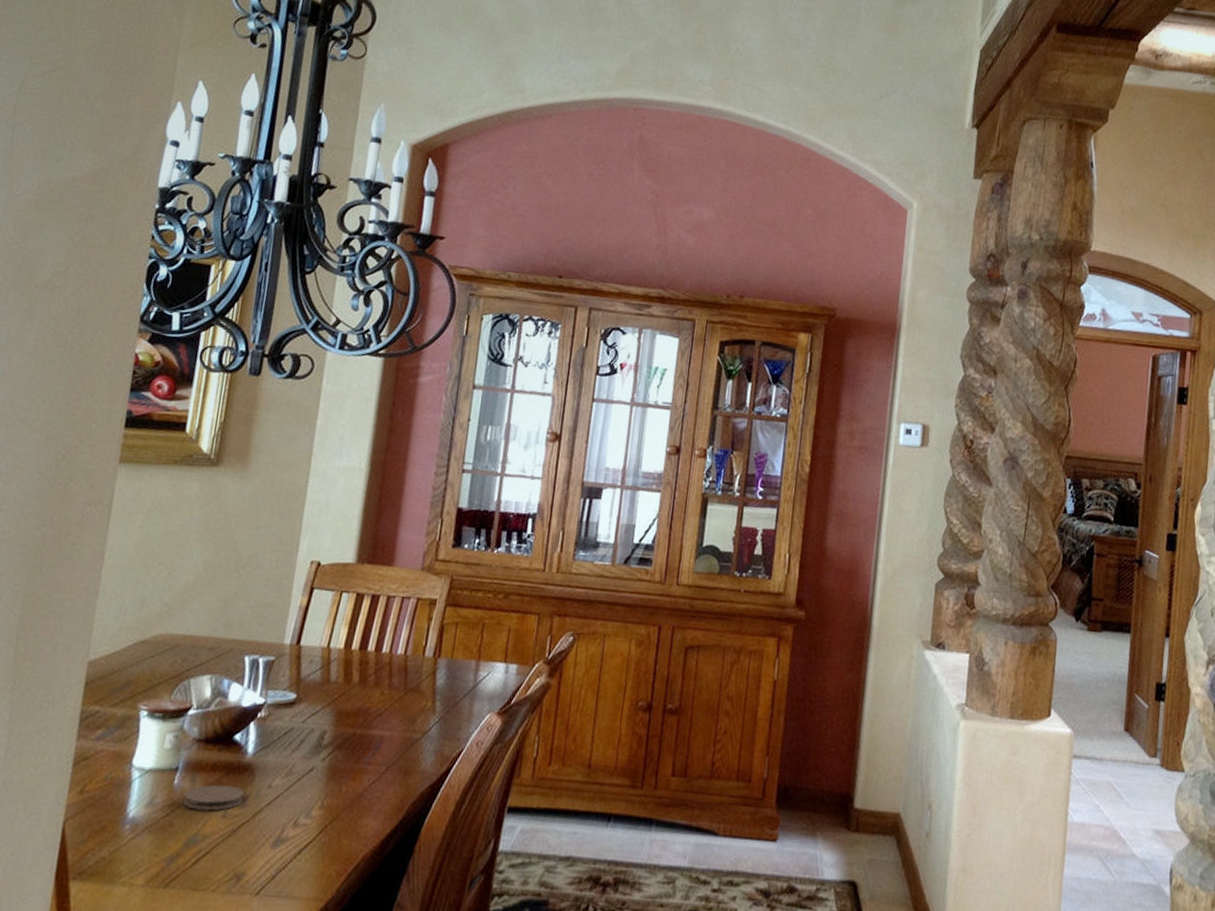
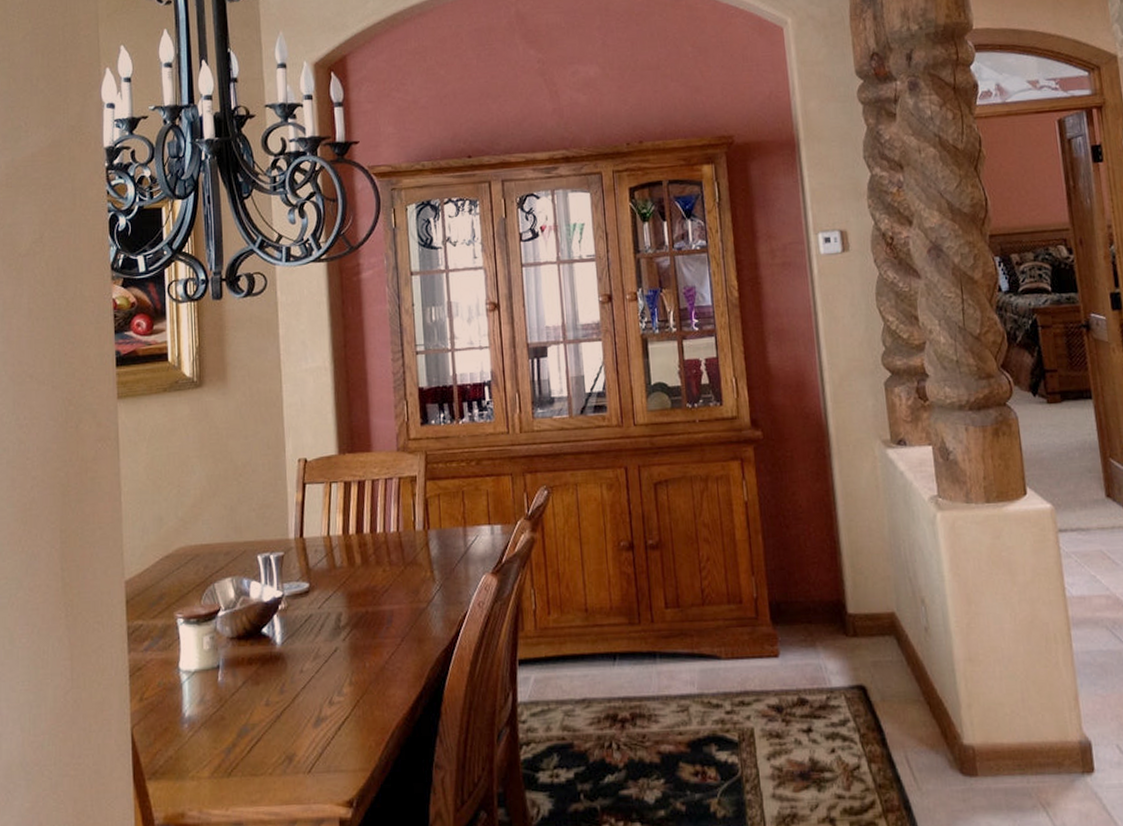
coaster: present [182,784,244,811] -> none [228,675,281,702]

